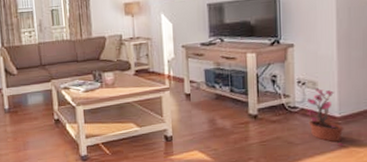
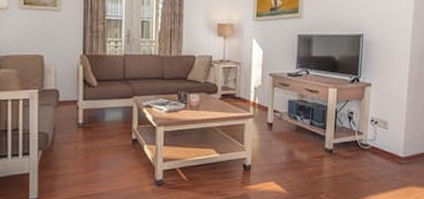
potted plant: present [305,89,344,147] -> none [375,128,406,186]

